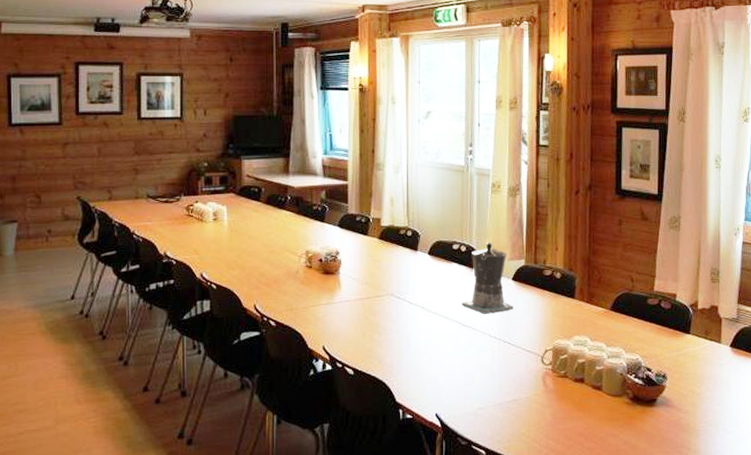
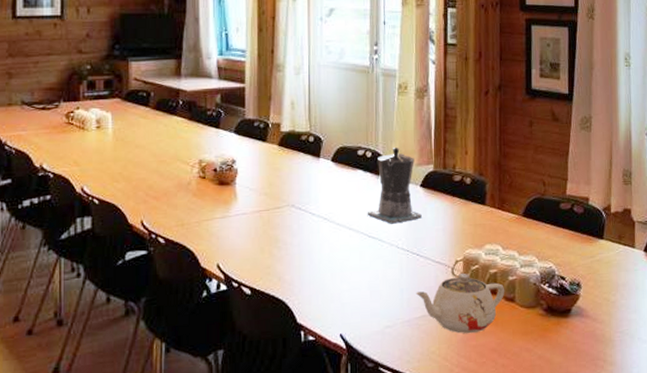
teapot: none [507,361,593,418] -> present [415,273,505,334]

